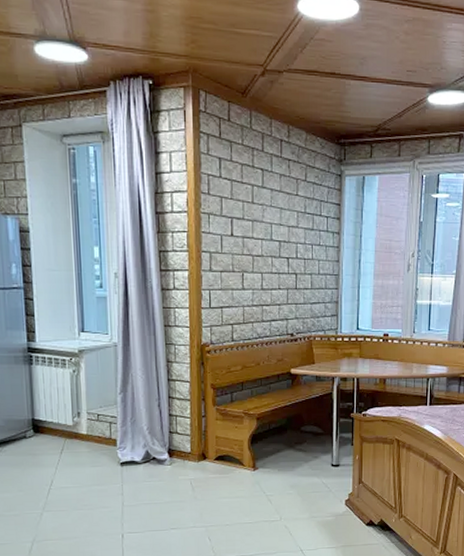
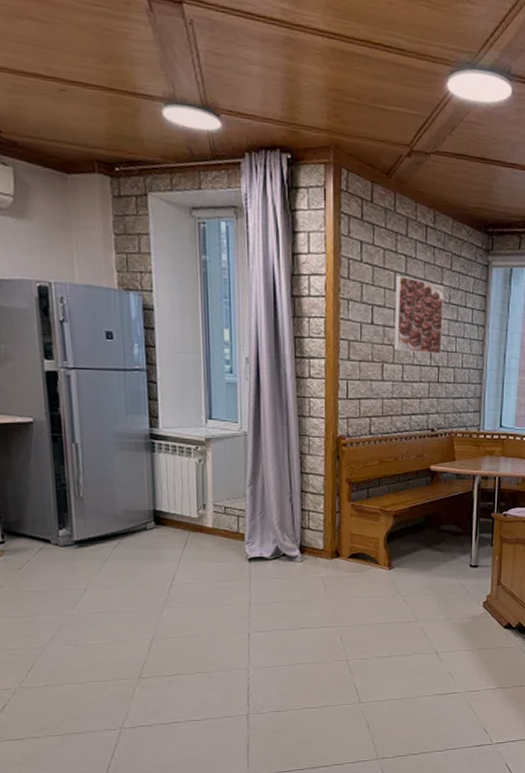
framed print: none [253,188,300,262] -> present [394,275,445,355]

